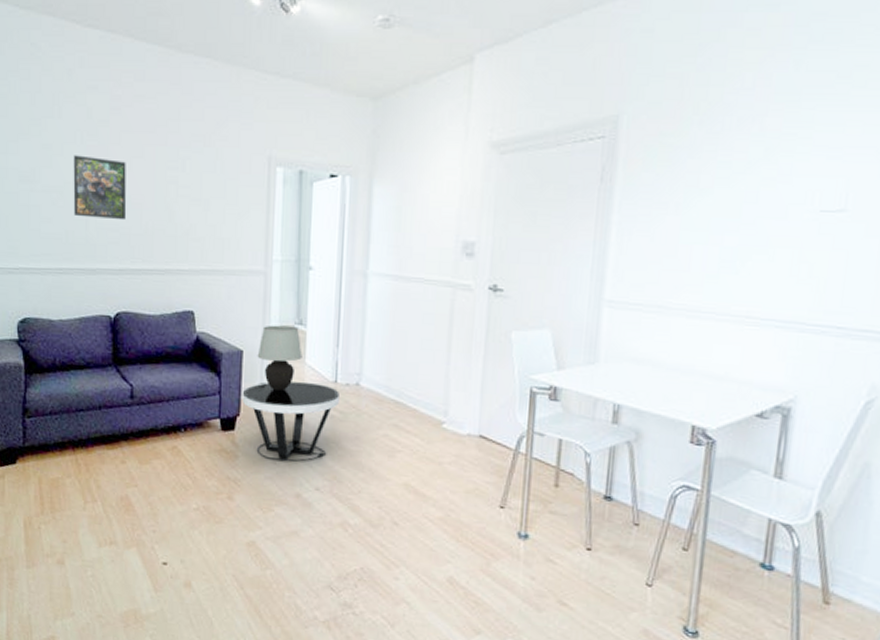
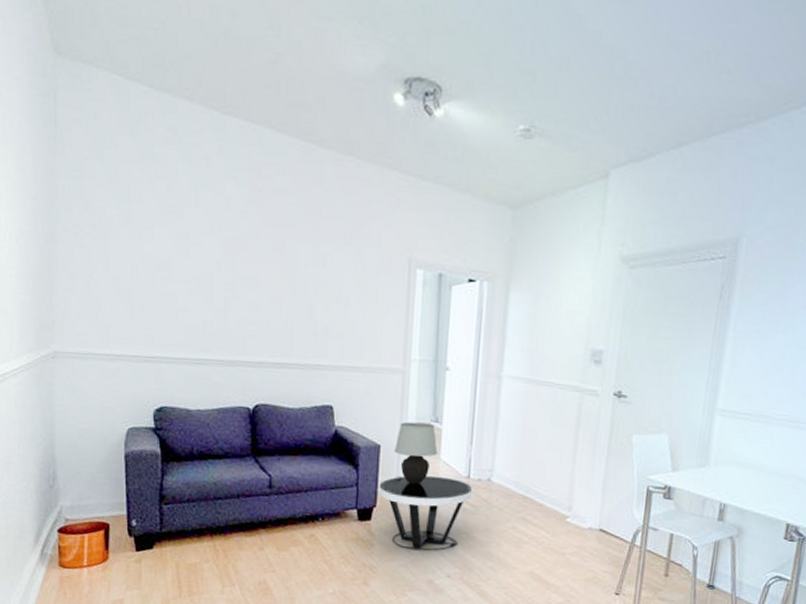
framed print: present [73,155,126,221] -> none [211,245,266,314]

